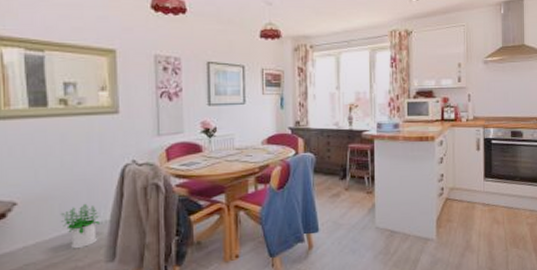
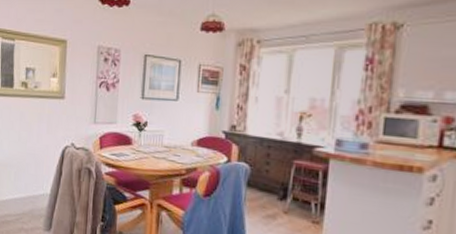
potted plant: present [61,203,100,249] -> none [15,175,42,213]

